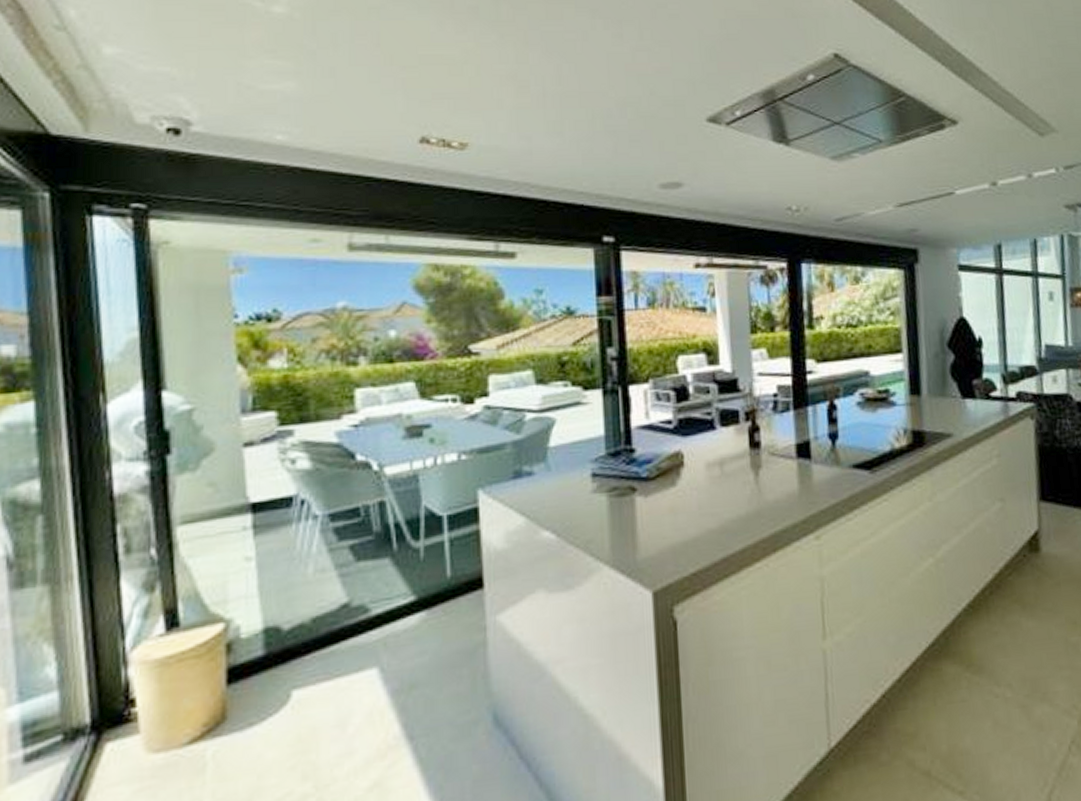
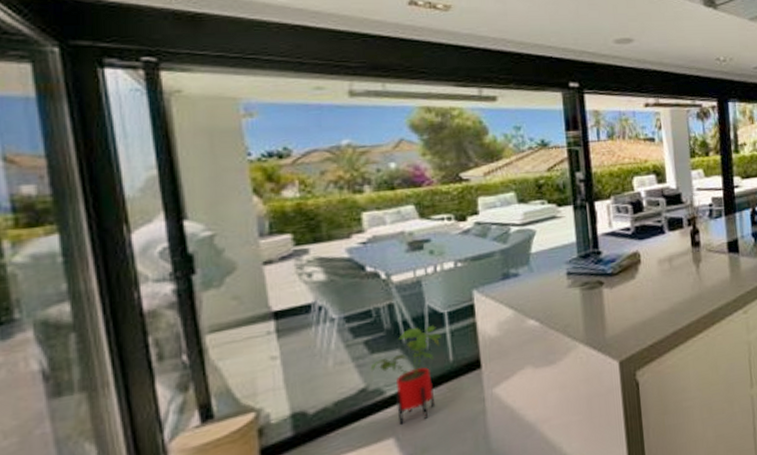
house plant: none [354,531,438,652] -> present [370,325,441,425]

